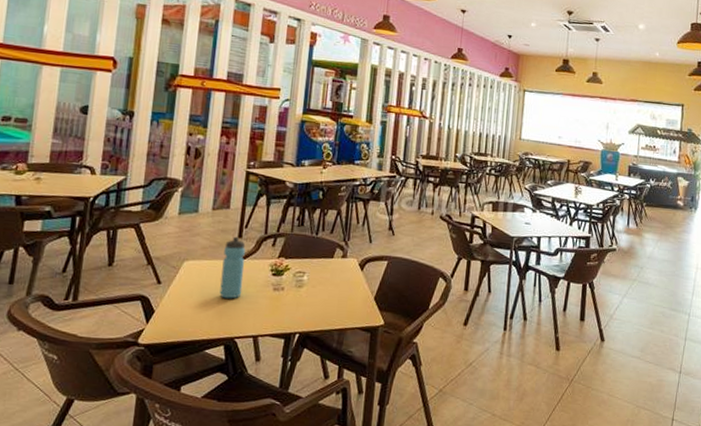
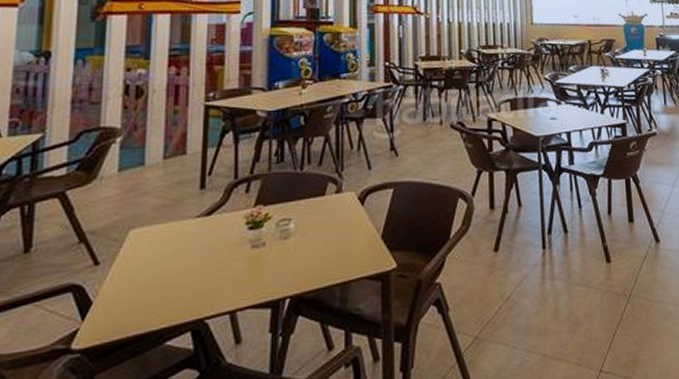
water bottle: present [219,236,246,299] -> none [180,187,211,270]

